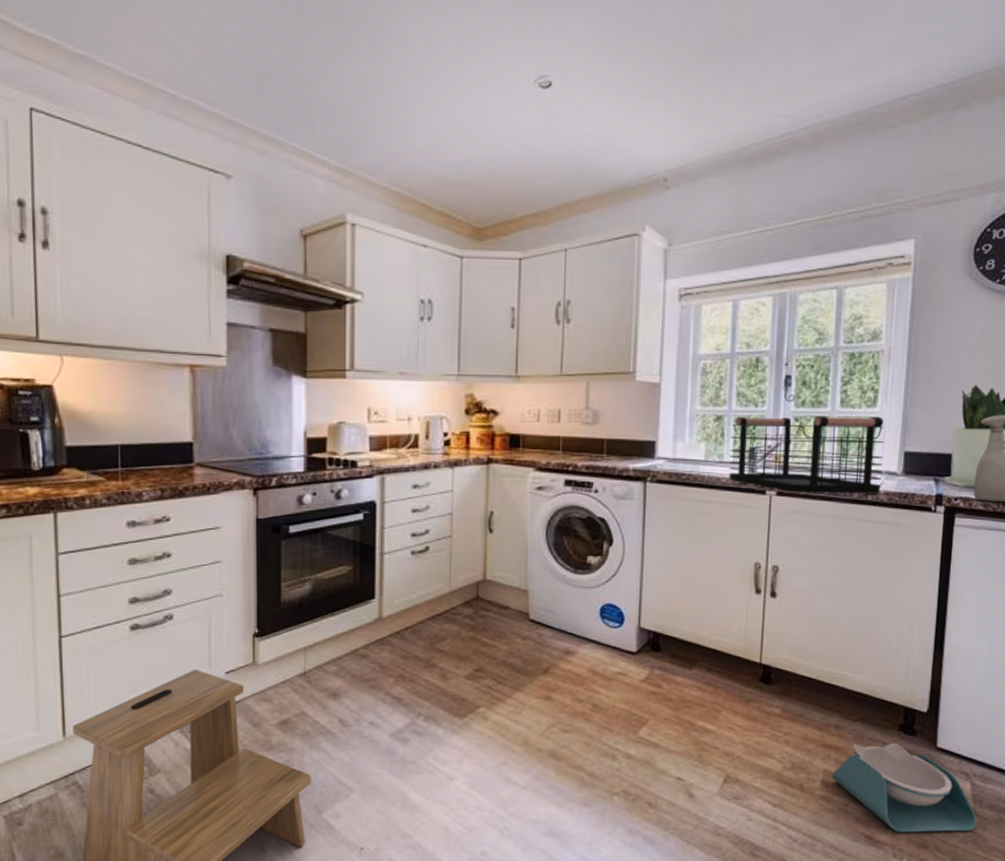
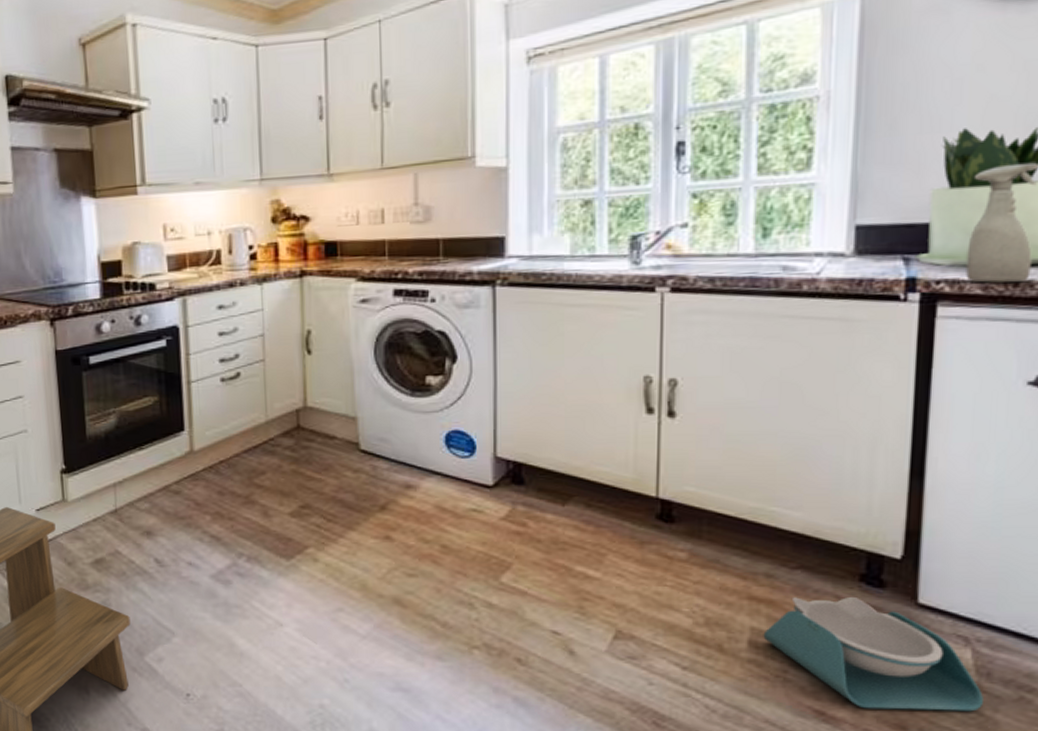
dish rack: present [729,415,884,493] -> none [604,182,824,288]

